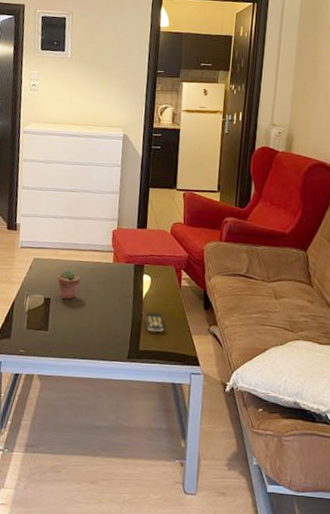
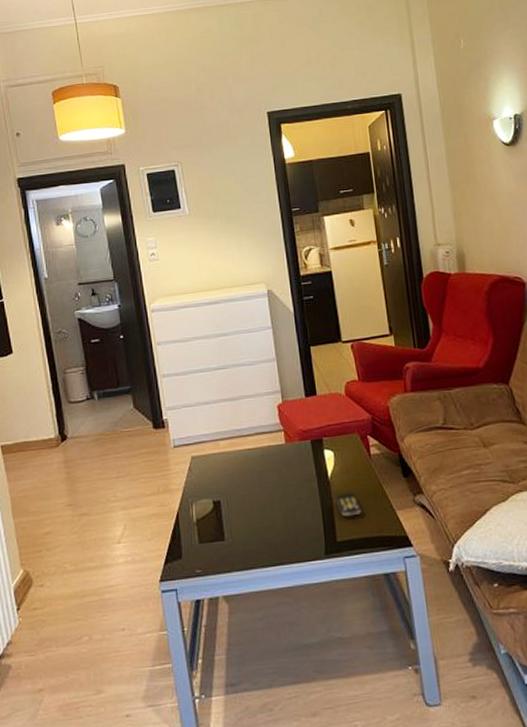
potted succulent: present [58,268,81,300] -> none [225,460,252,498]

